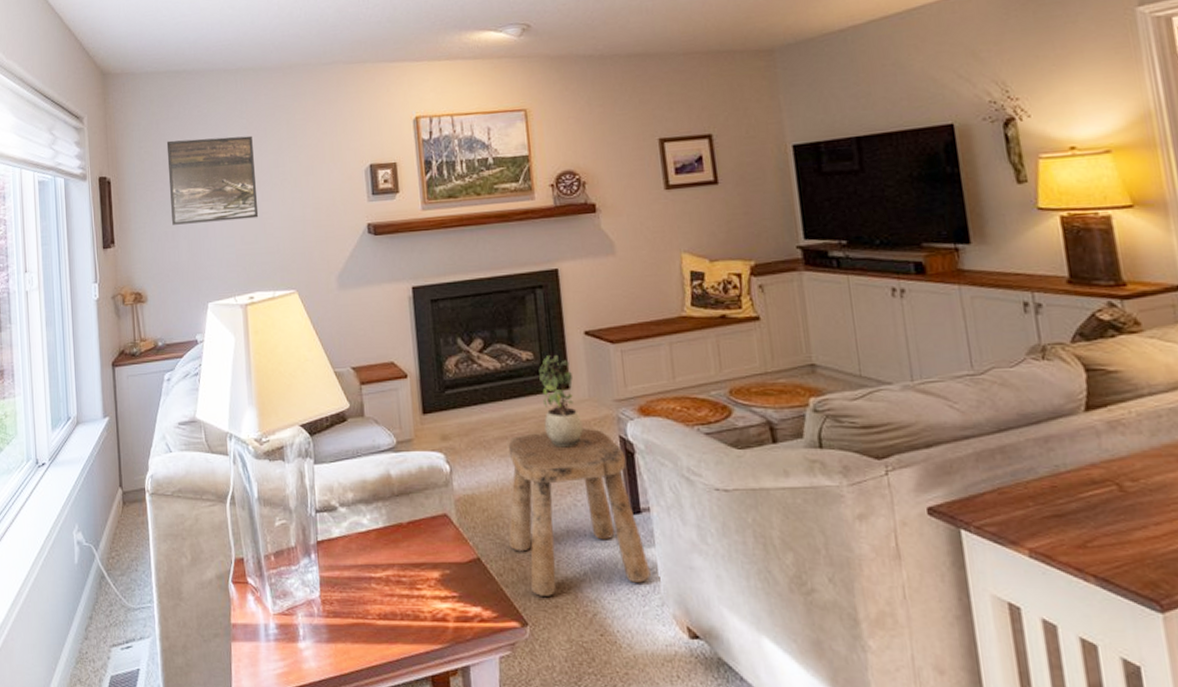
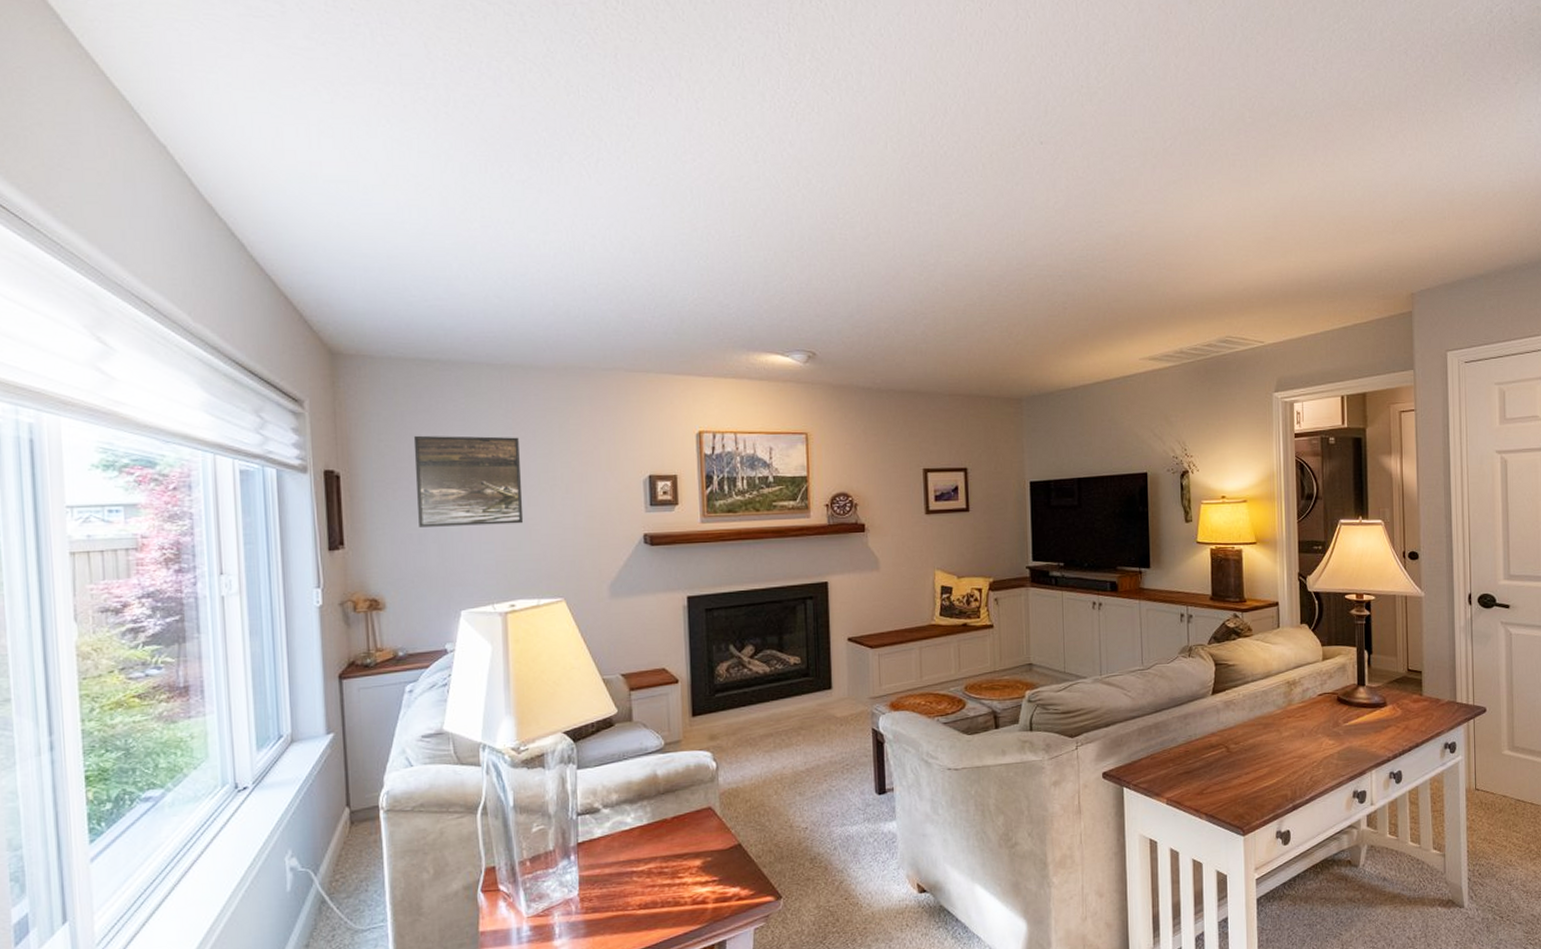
stool: present [508,428,651,596] -> none [768,723,890,872]
potted plant: present [539,355,583,448] -> none [805,659,841,741]

